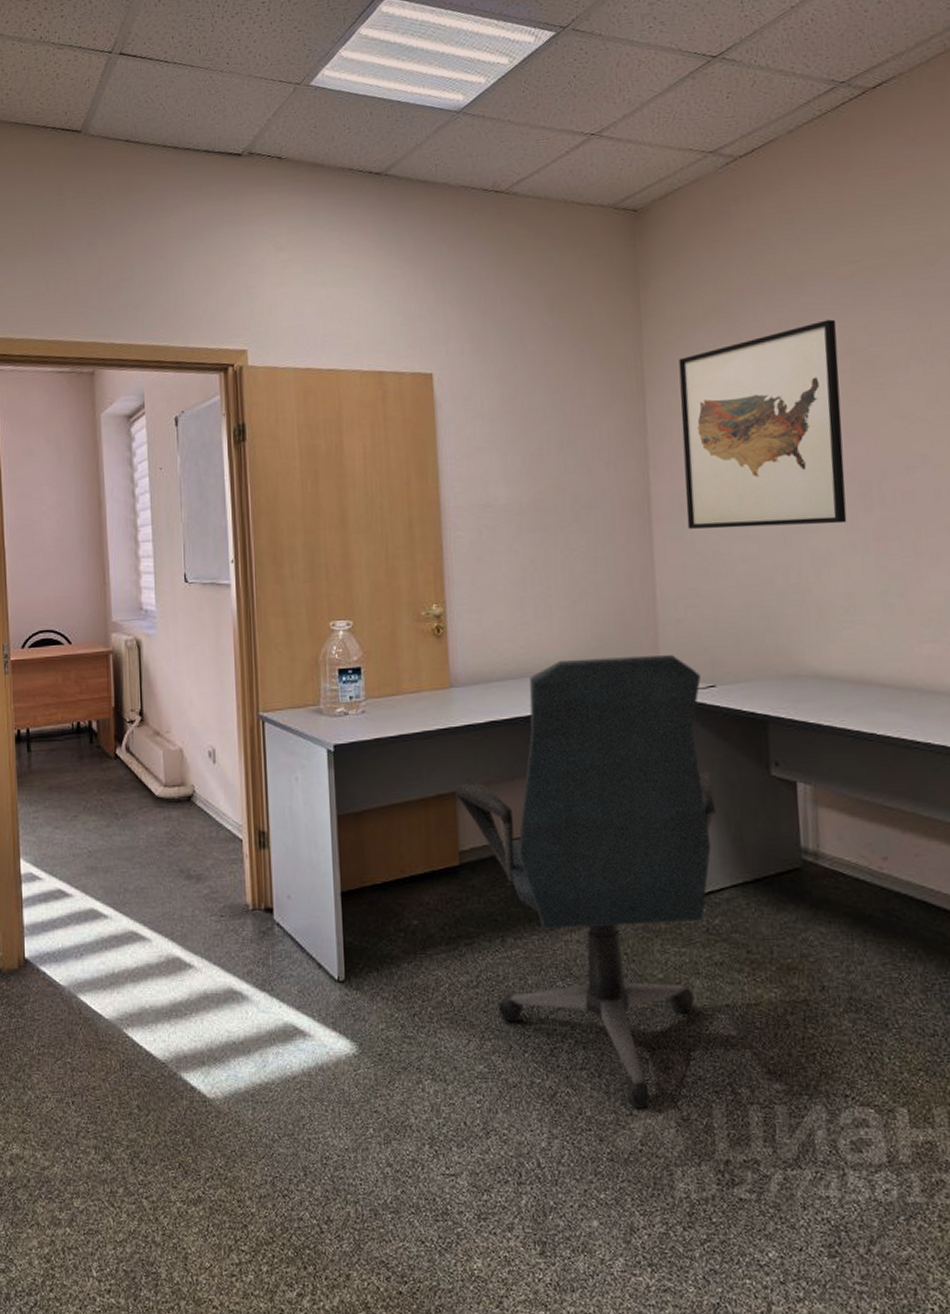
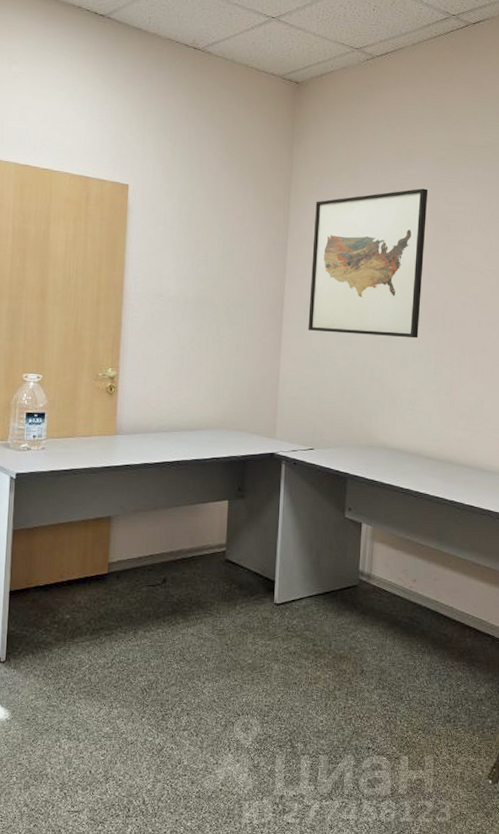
office chair: present [455,655,717,1108] -> none [110,420,304,759]

